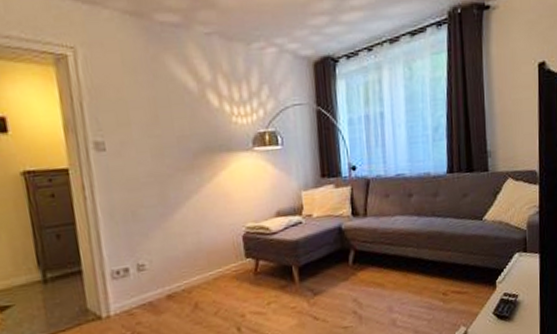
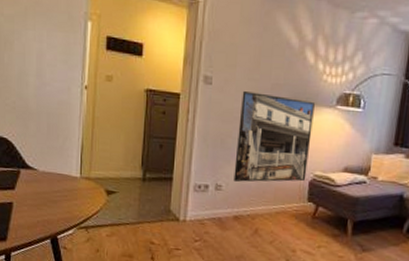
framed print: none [144,147,239,257] -> present [233,90,315,183]

